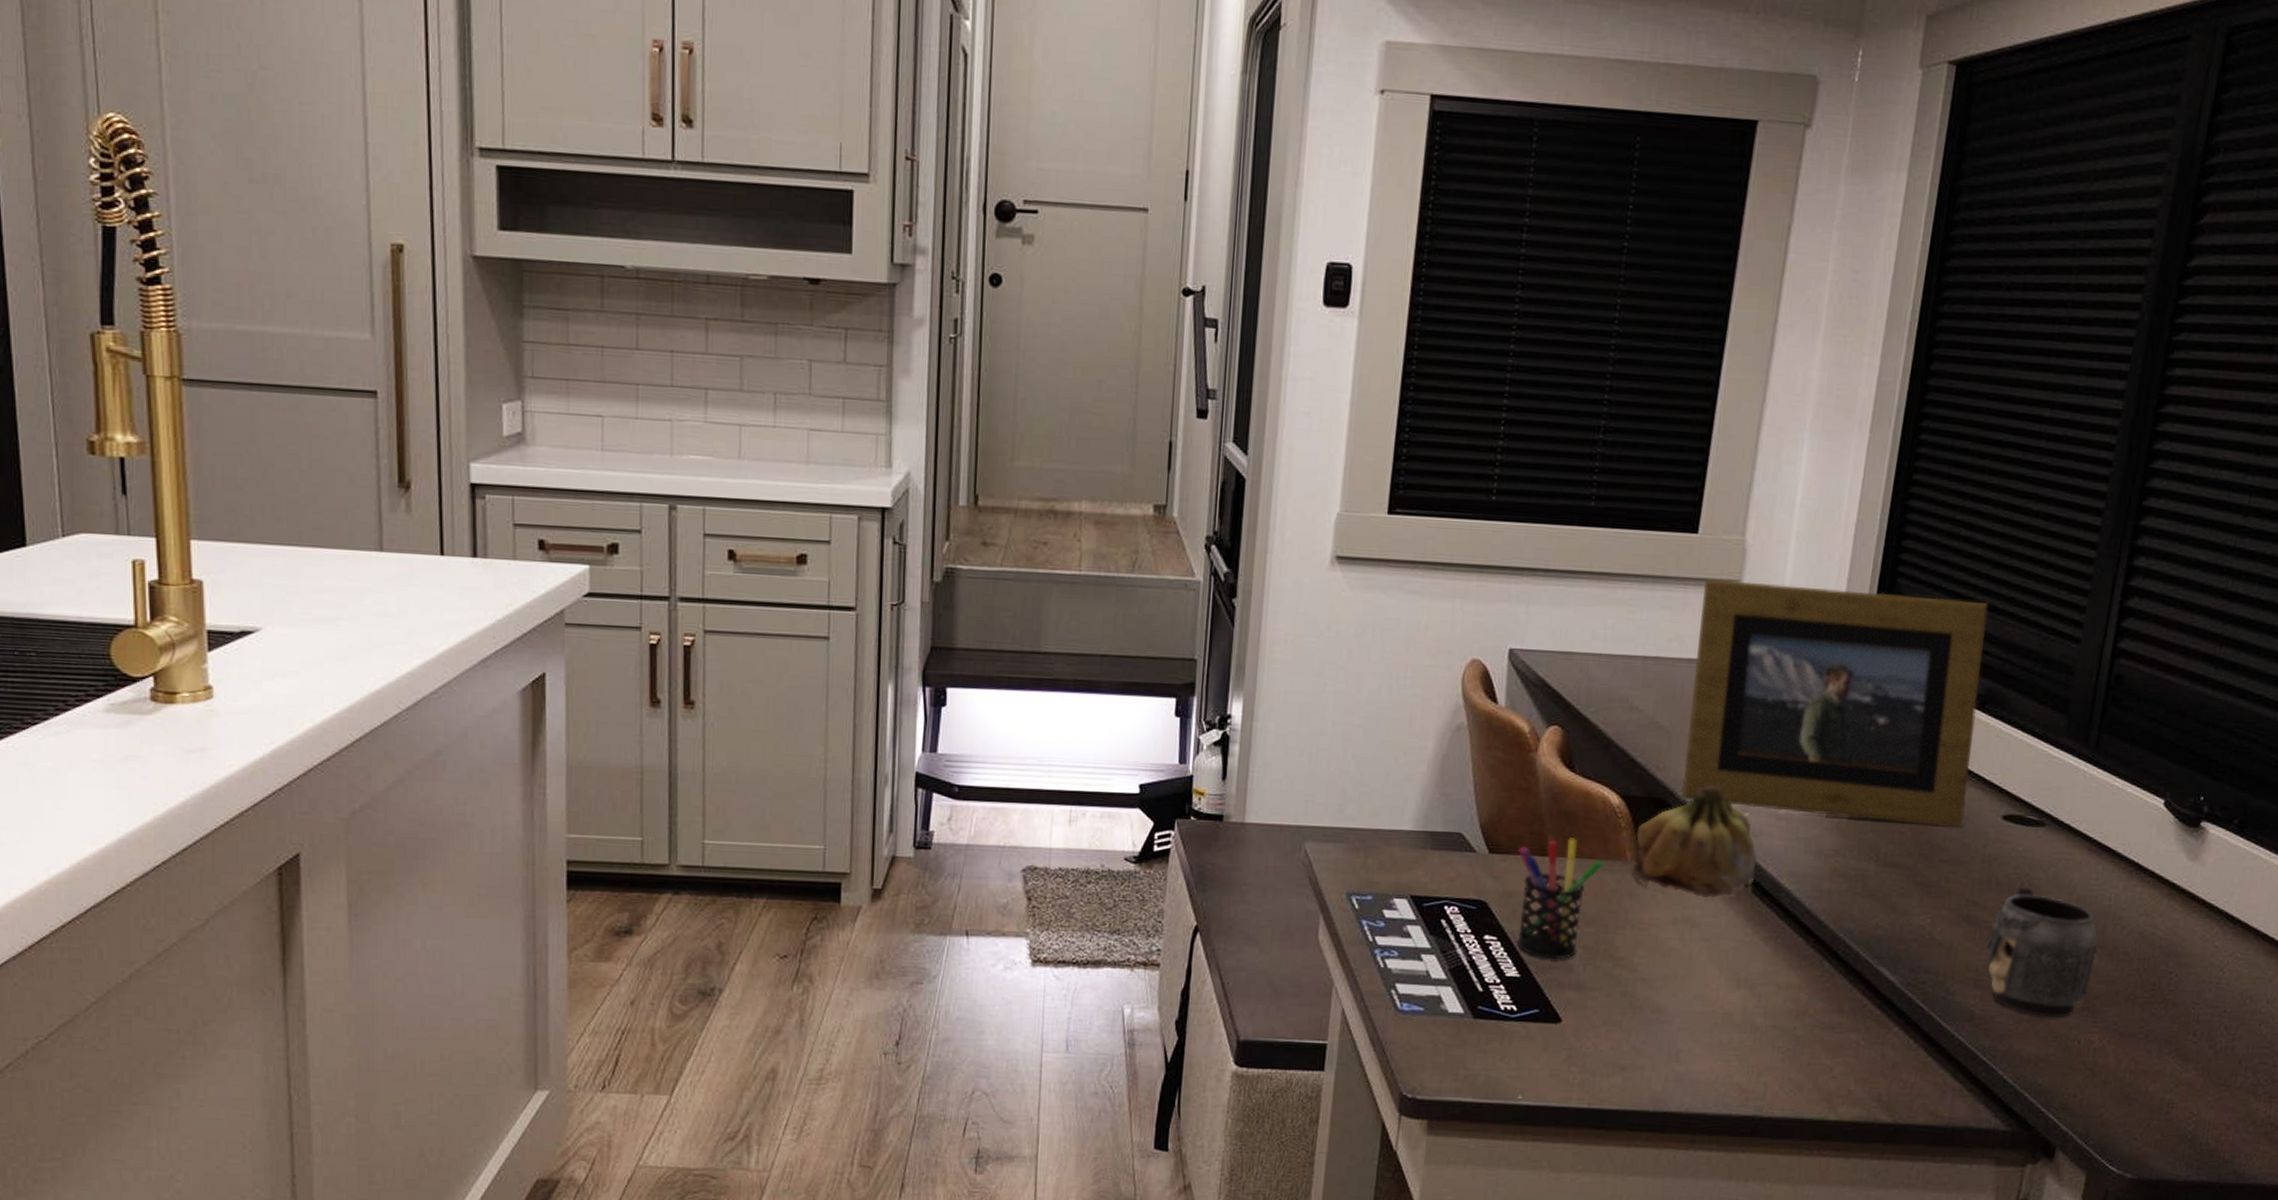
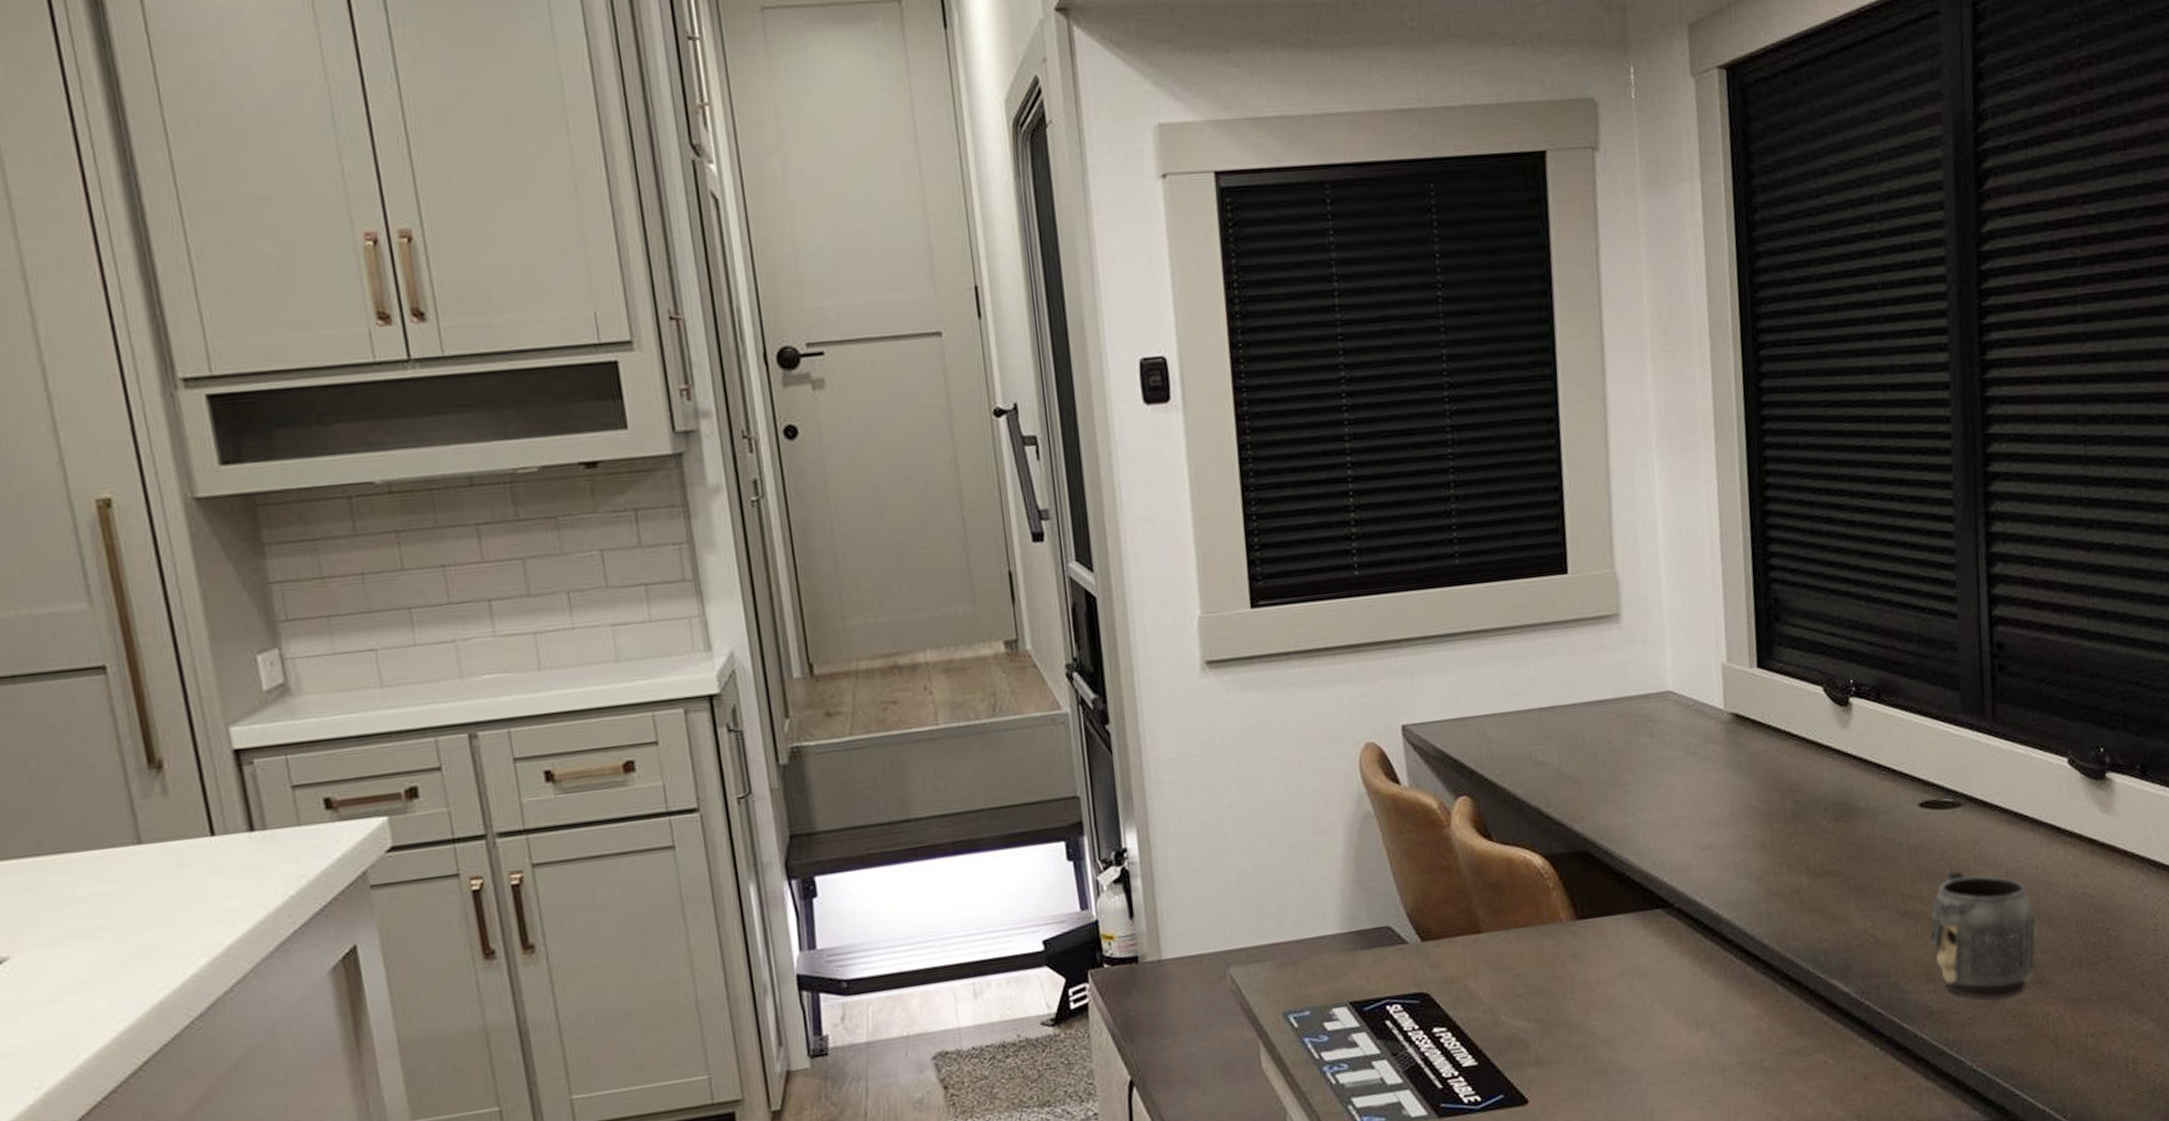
pen holder: present [1516,838,1603,960] -> none [1450,908,1539,1040]
fruit: present [1631,785,1757,898] -> none [1566,827,1692,946]
picture frame: present [1682,578,1988,828] -> none [1584,593,1883,847]

